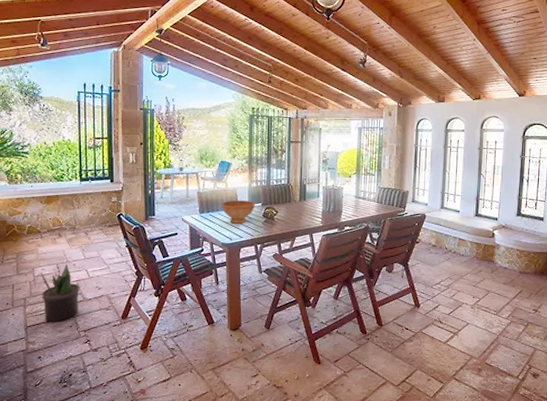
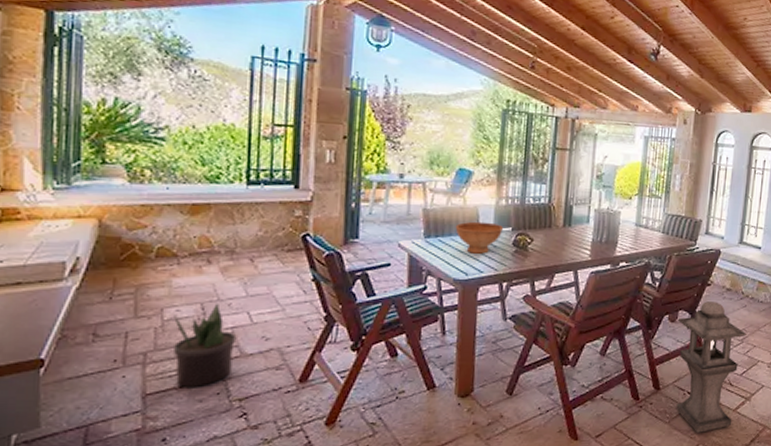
lantern: none [393,256,452,360] -> present [676,301,747,433]

